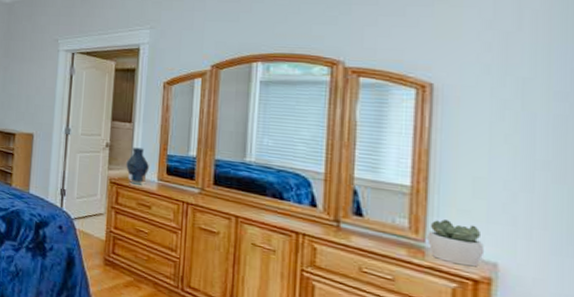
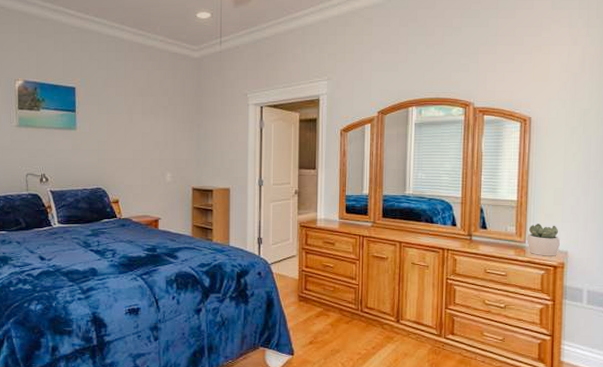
vase: present [126,147,149,186] -> none [313,191,331,226]

